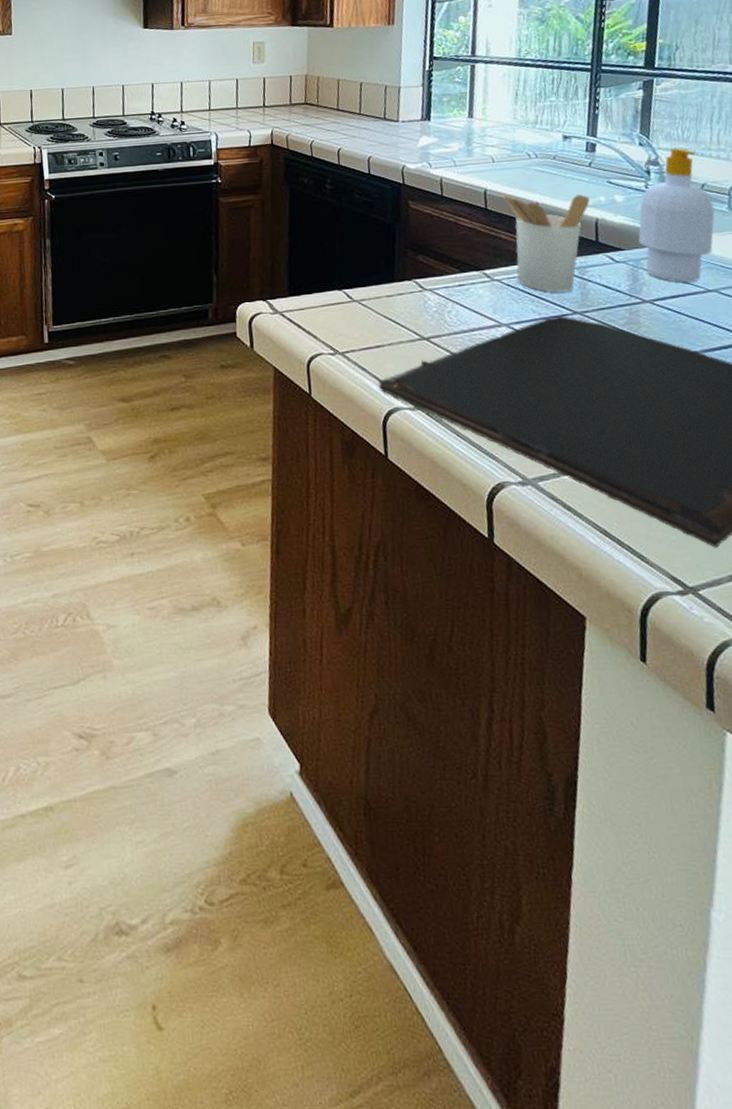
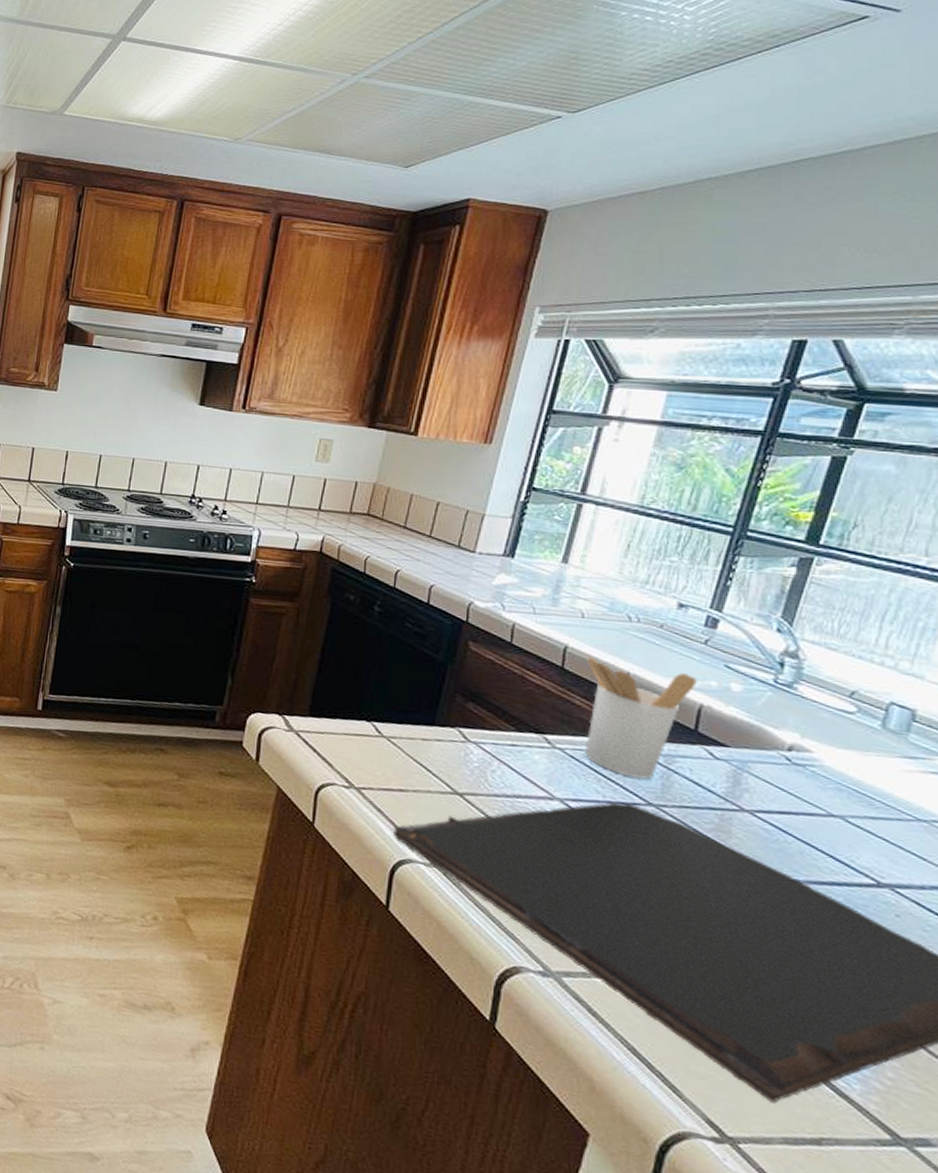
soap bottle: present [638,148,715,283] -> none [751,642,862,802]

